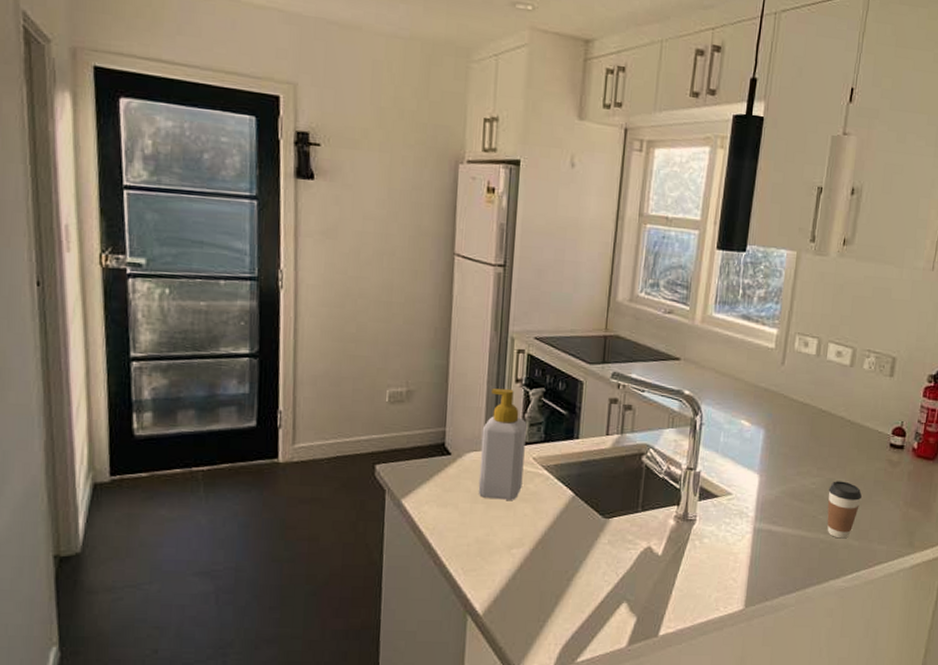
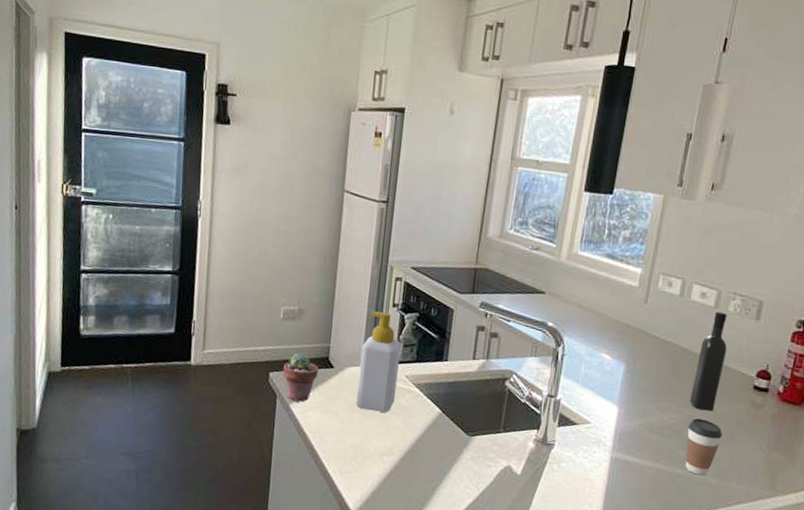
potted succulent: none [391,440,434,496] -> present [282,352,319,402]
wine bottle: none [829,370,864,473] -> present [690,311,727,411]

